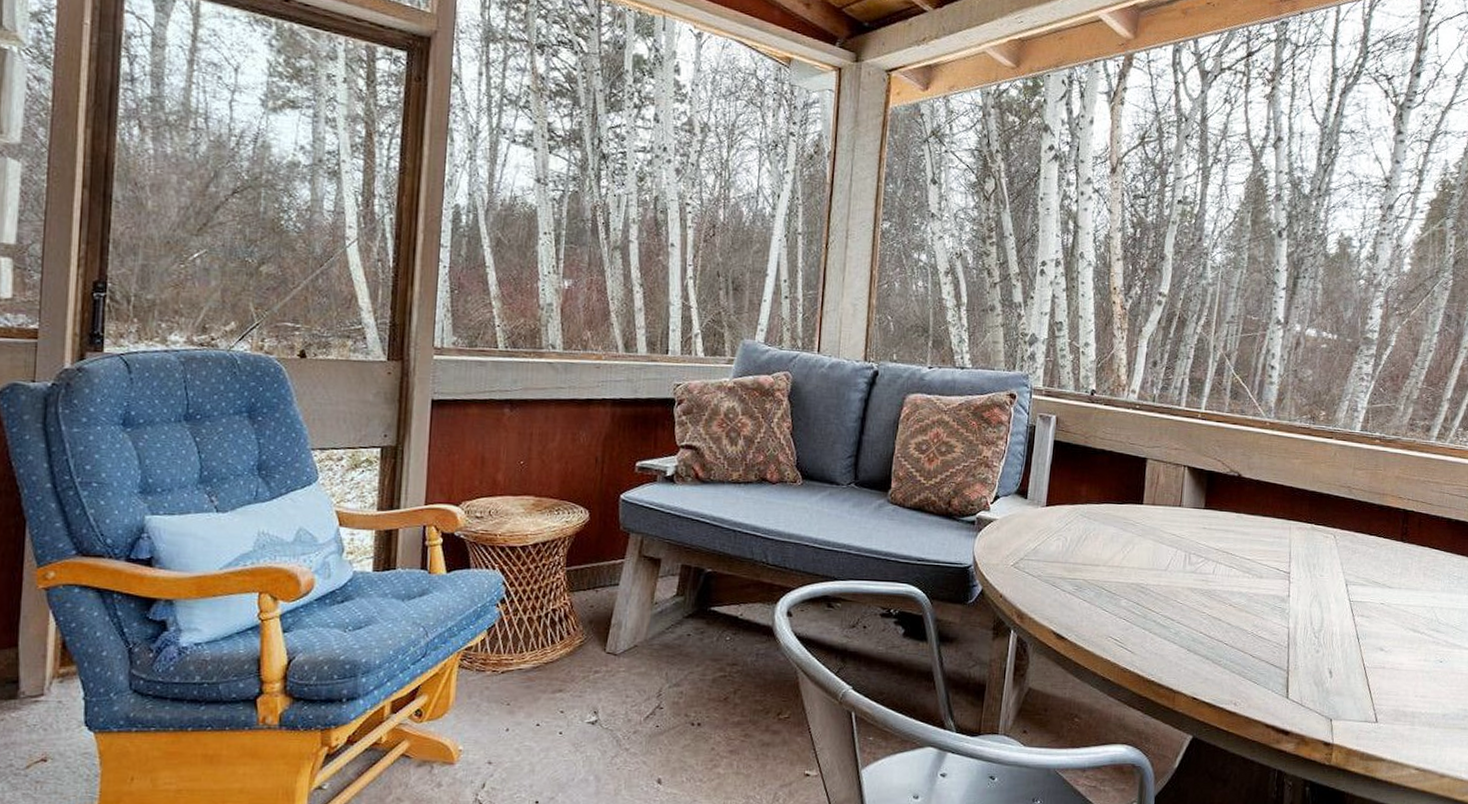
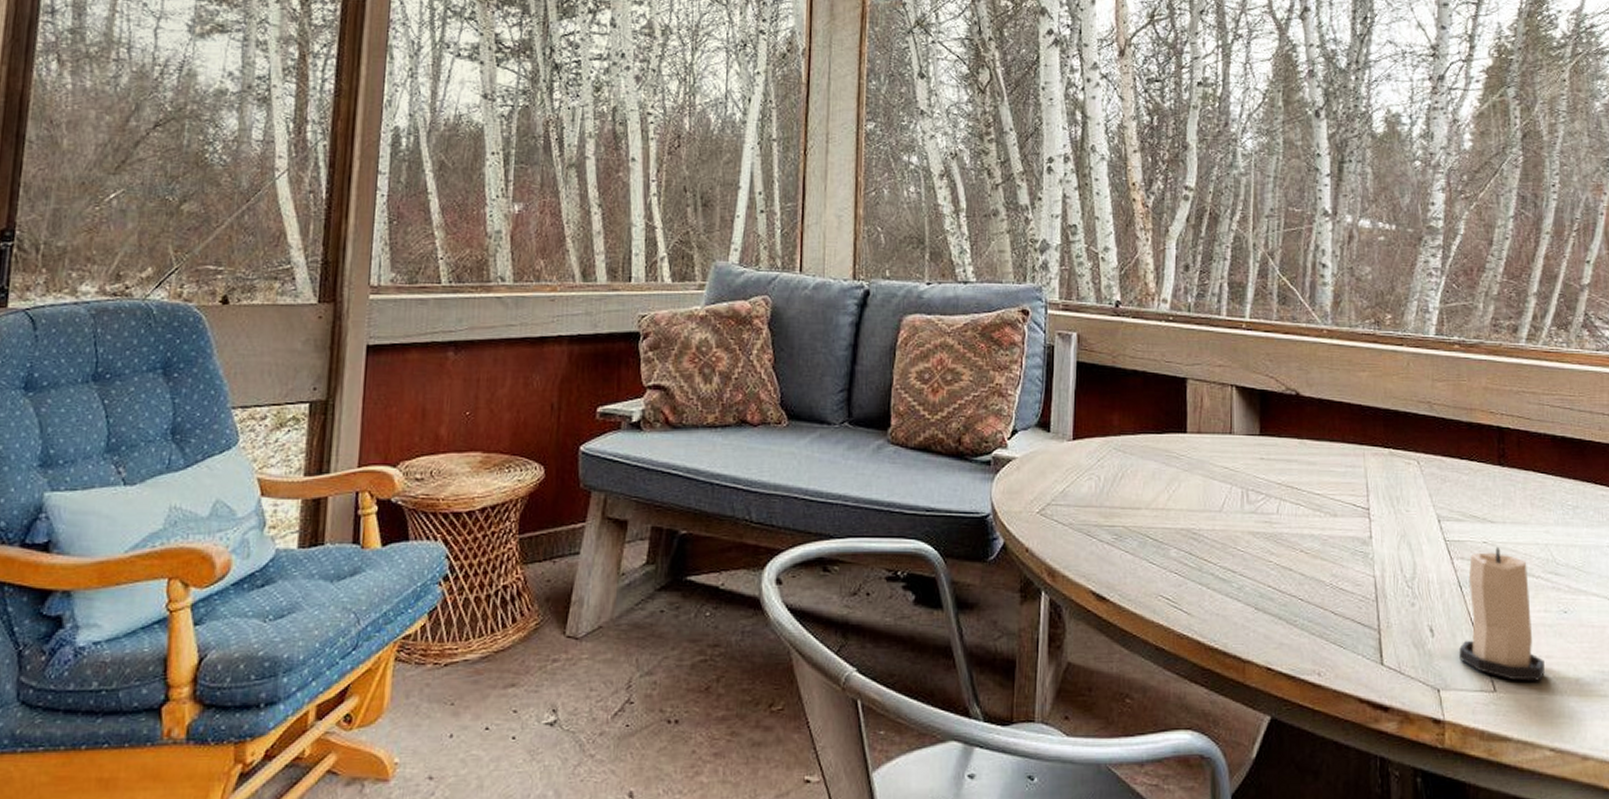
candle: none [1351,607,1419,715] -> present [1459,546,1545,681]

